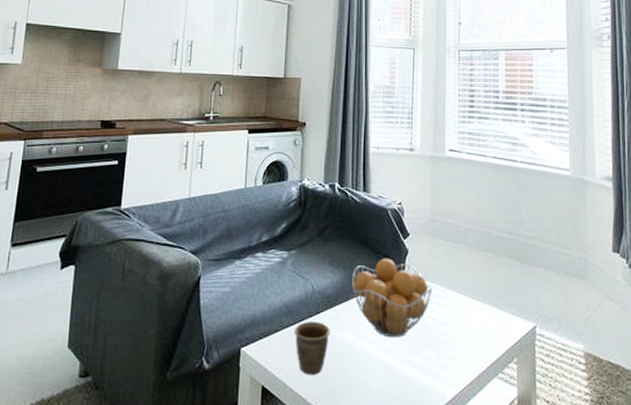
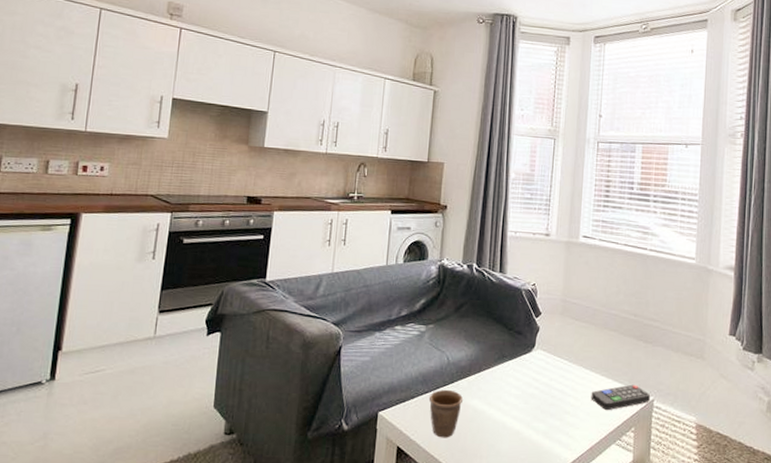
fruit basket: present [352,258,433,338] -> none [485,334,561,407]
remote control: none [467,310,533,339] -> present [591,384,651,410]

